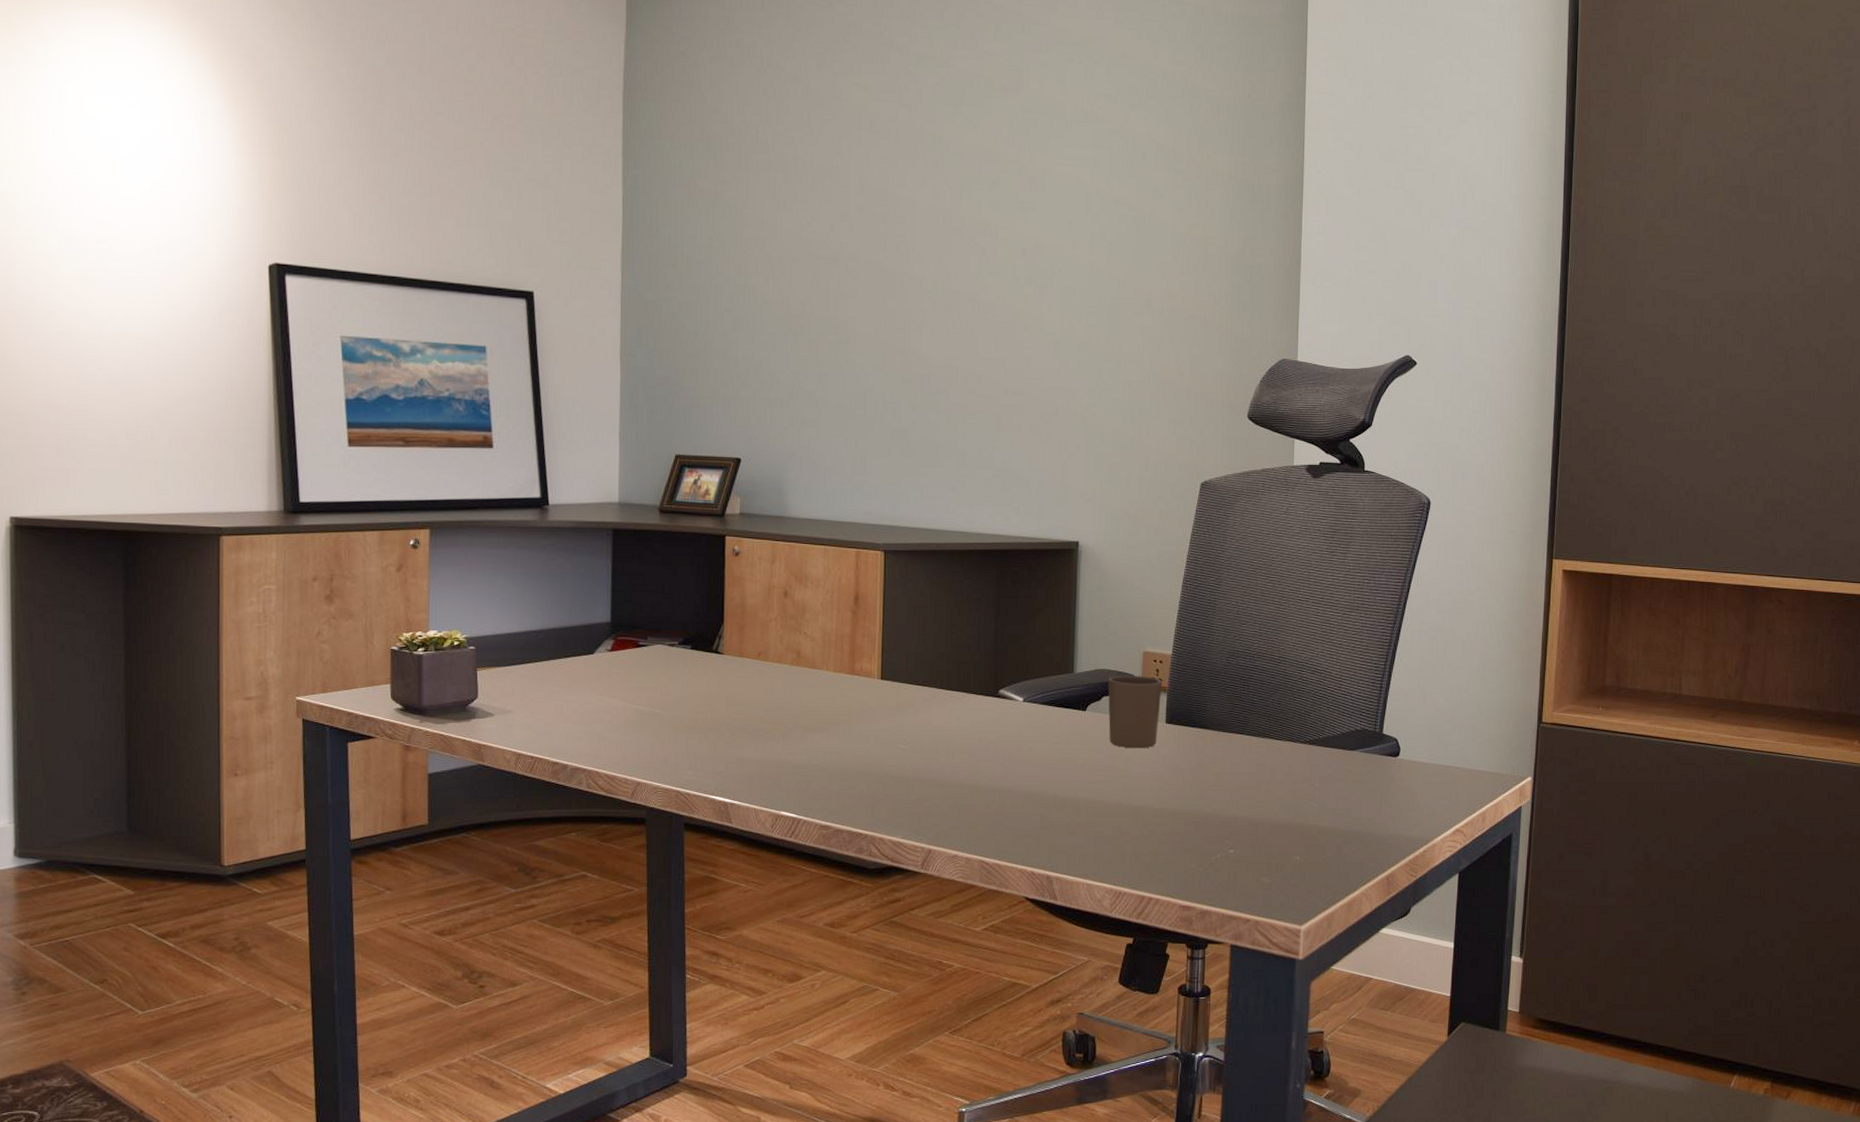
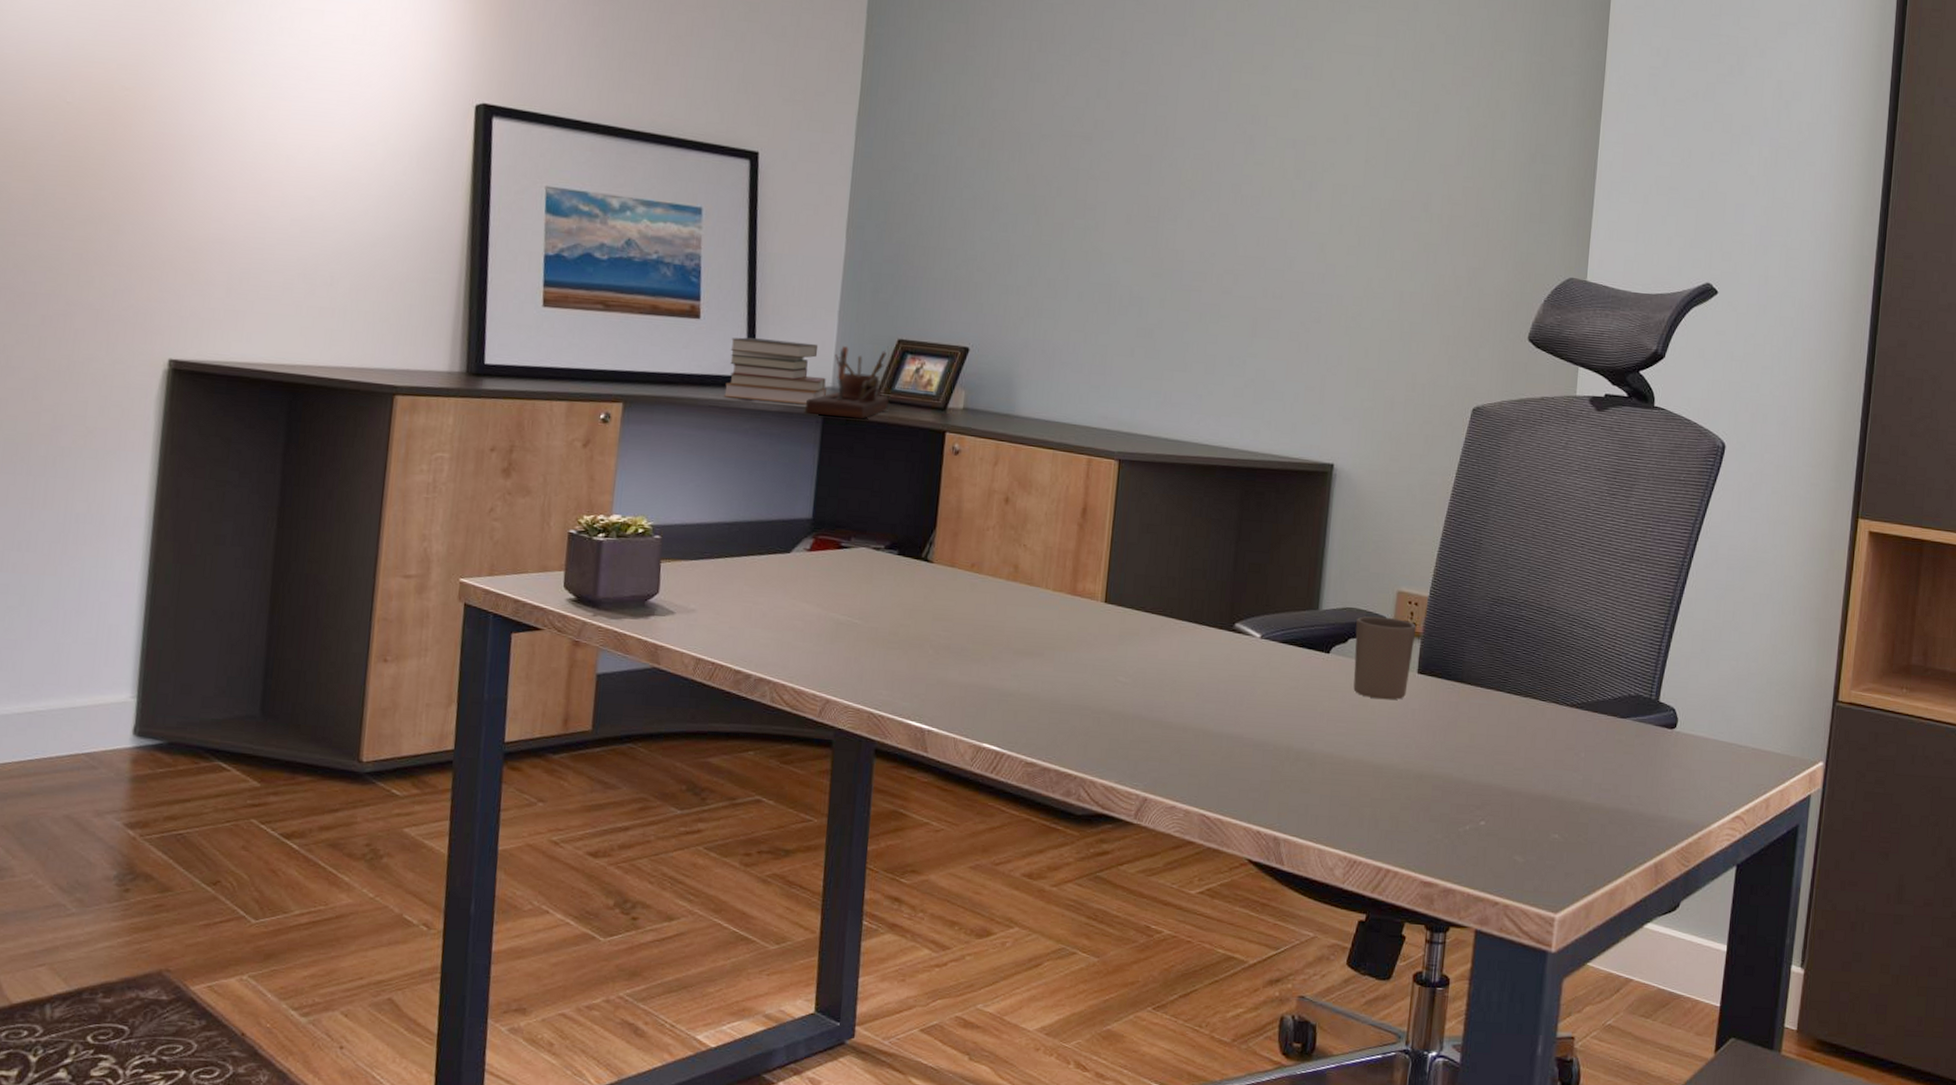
books: none [521,462,614,519] -> present [724,337,826,404]
desk organizer: none [596,464,671,531] -> present [805,346,889,420]

